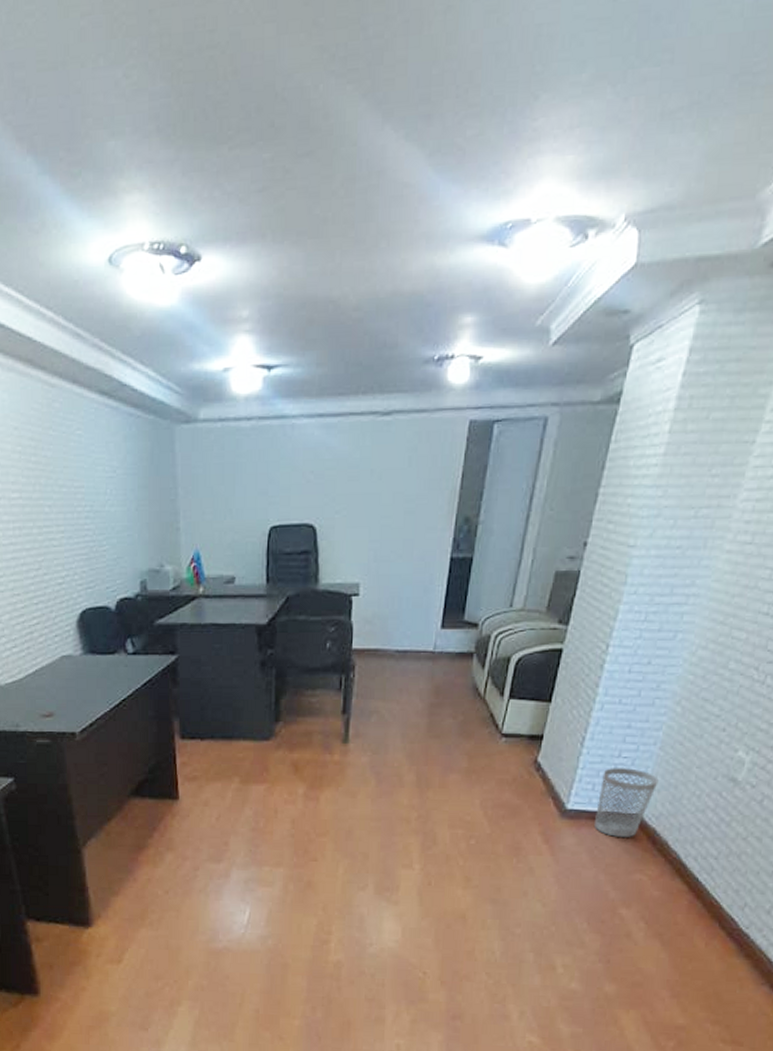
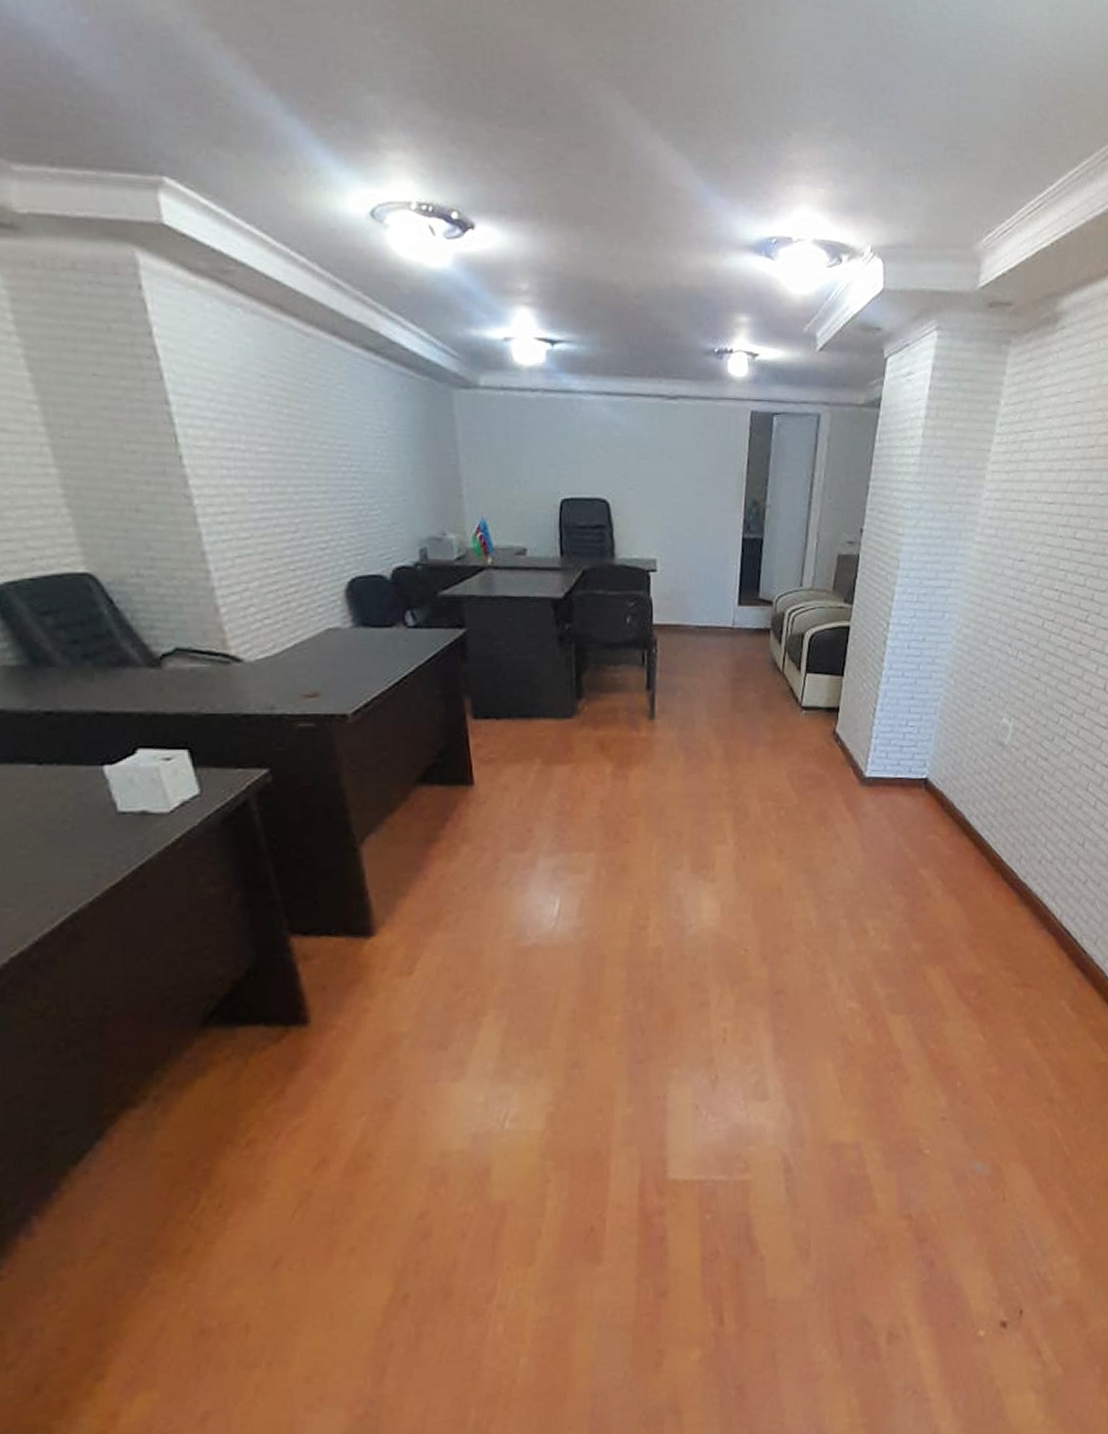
wastebasket: present [595,768,659,837] -> none [891,736,941,801]

